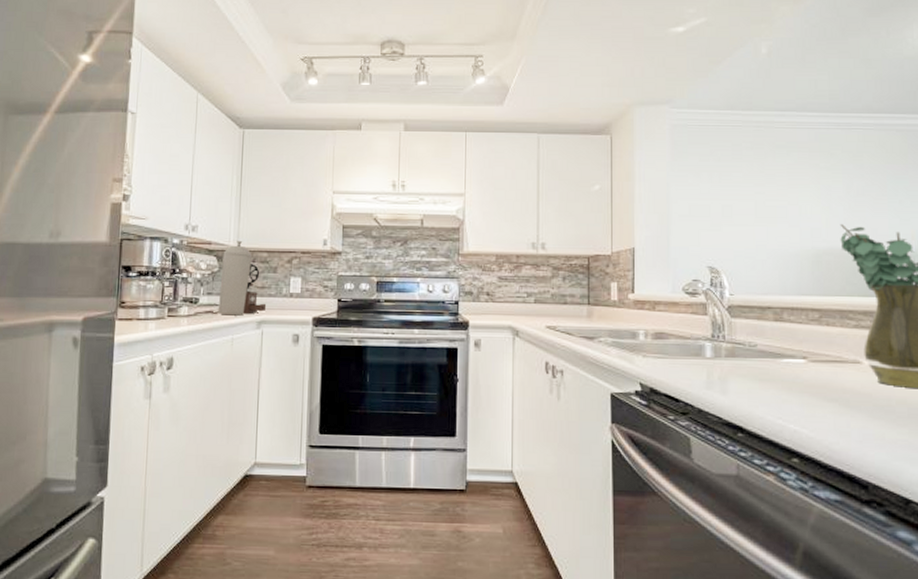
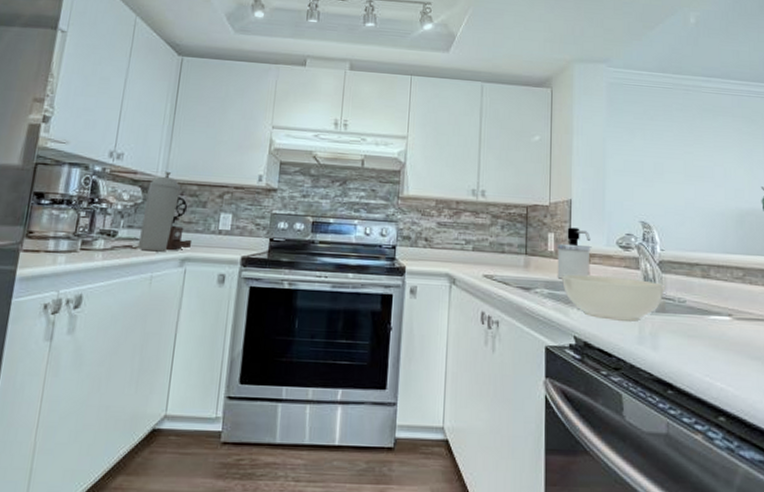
soap dispenser: none [620,276,655,328] -> present [556,227,591,279]
bowl: none [625,322,735,367] -> present [561,274,666,322]

